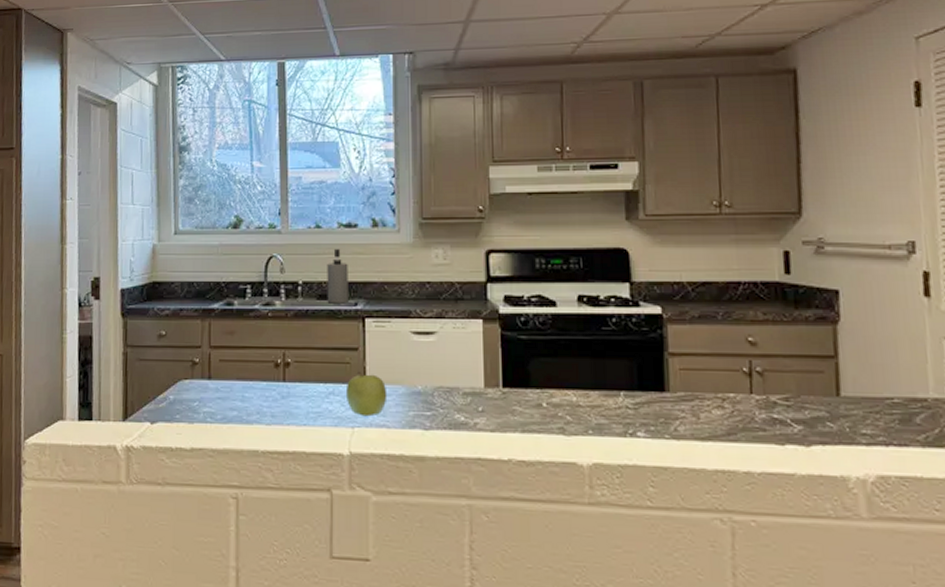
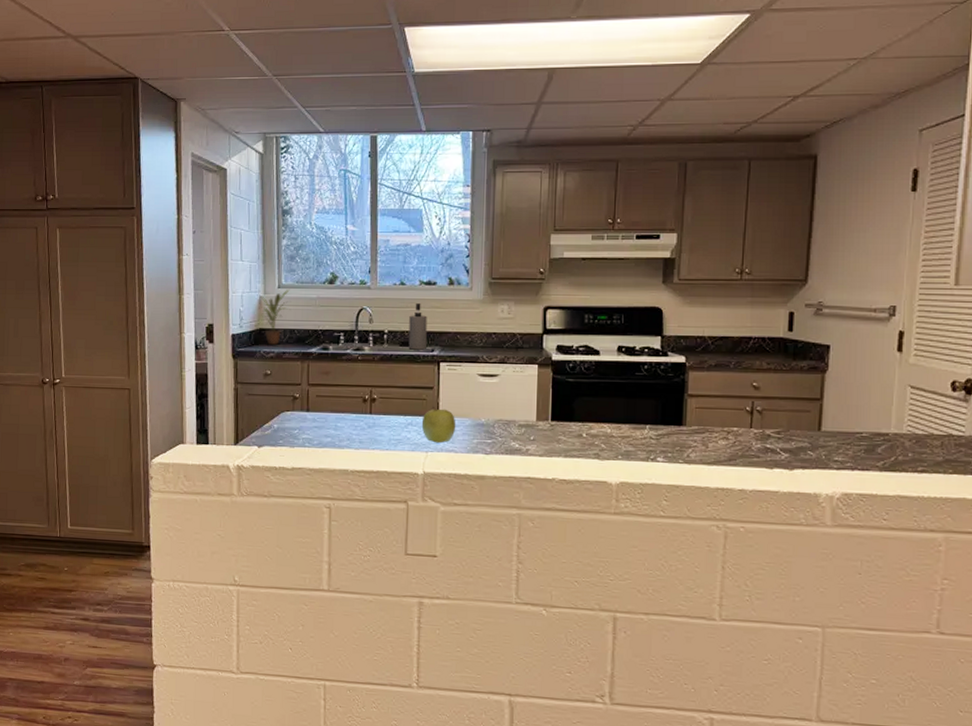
potted plant: none [153,235,189,300] -> present [259,289,290,345]

